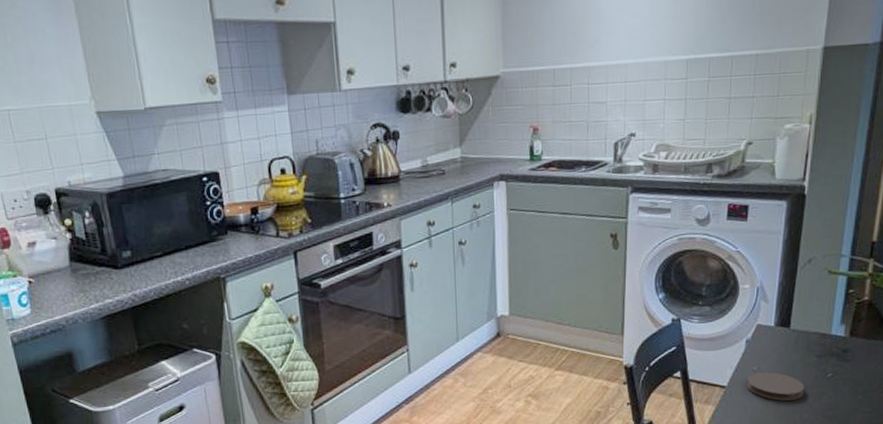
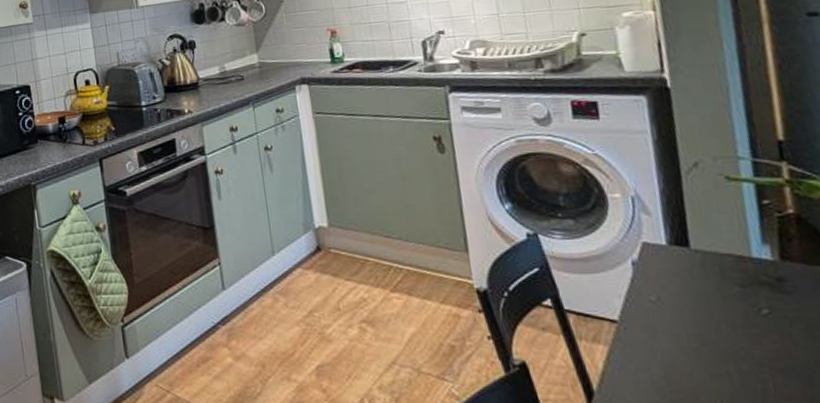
coaster: present [746,372,805,401] -> none [645,304,733,343]

